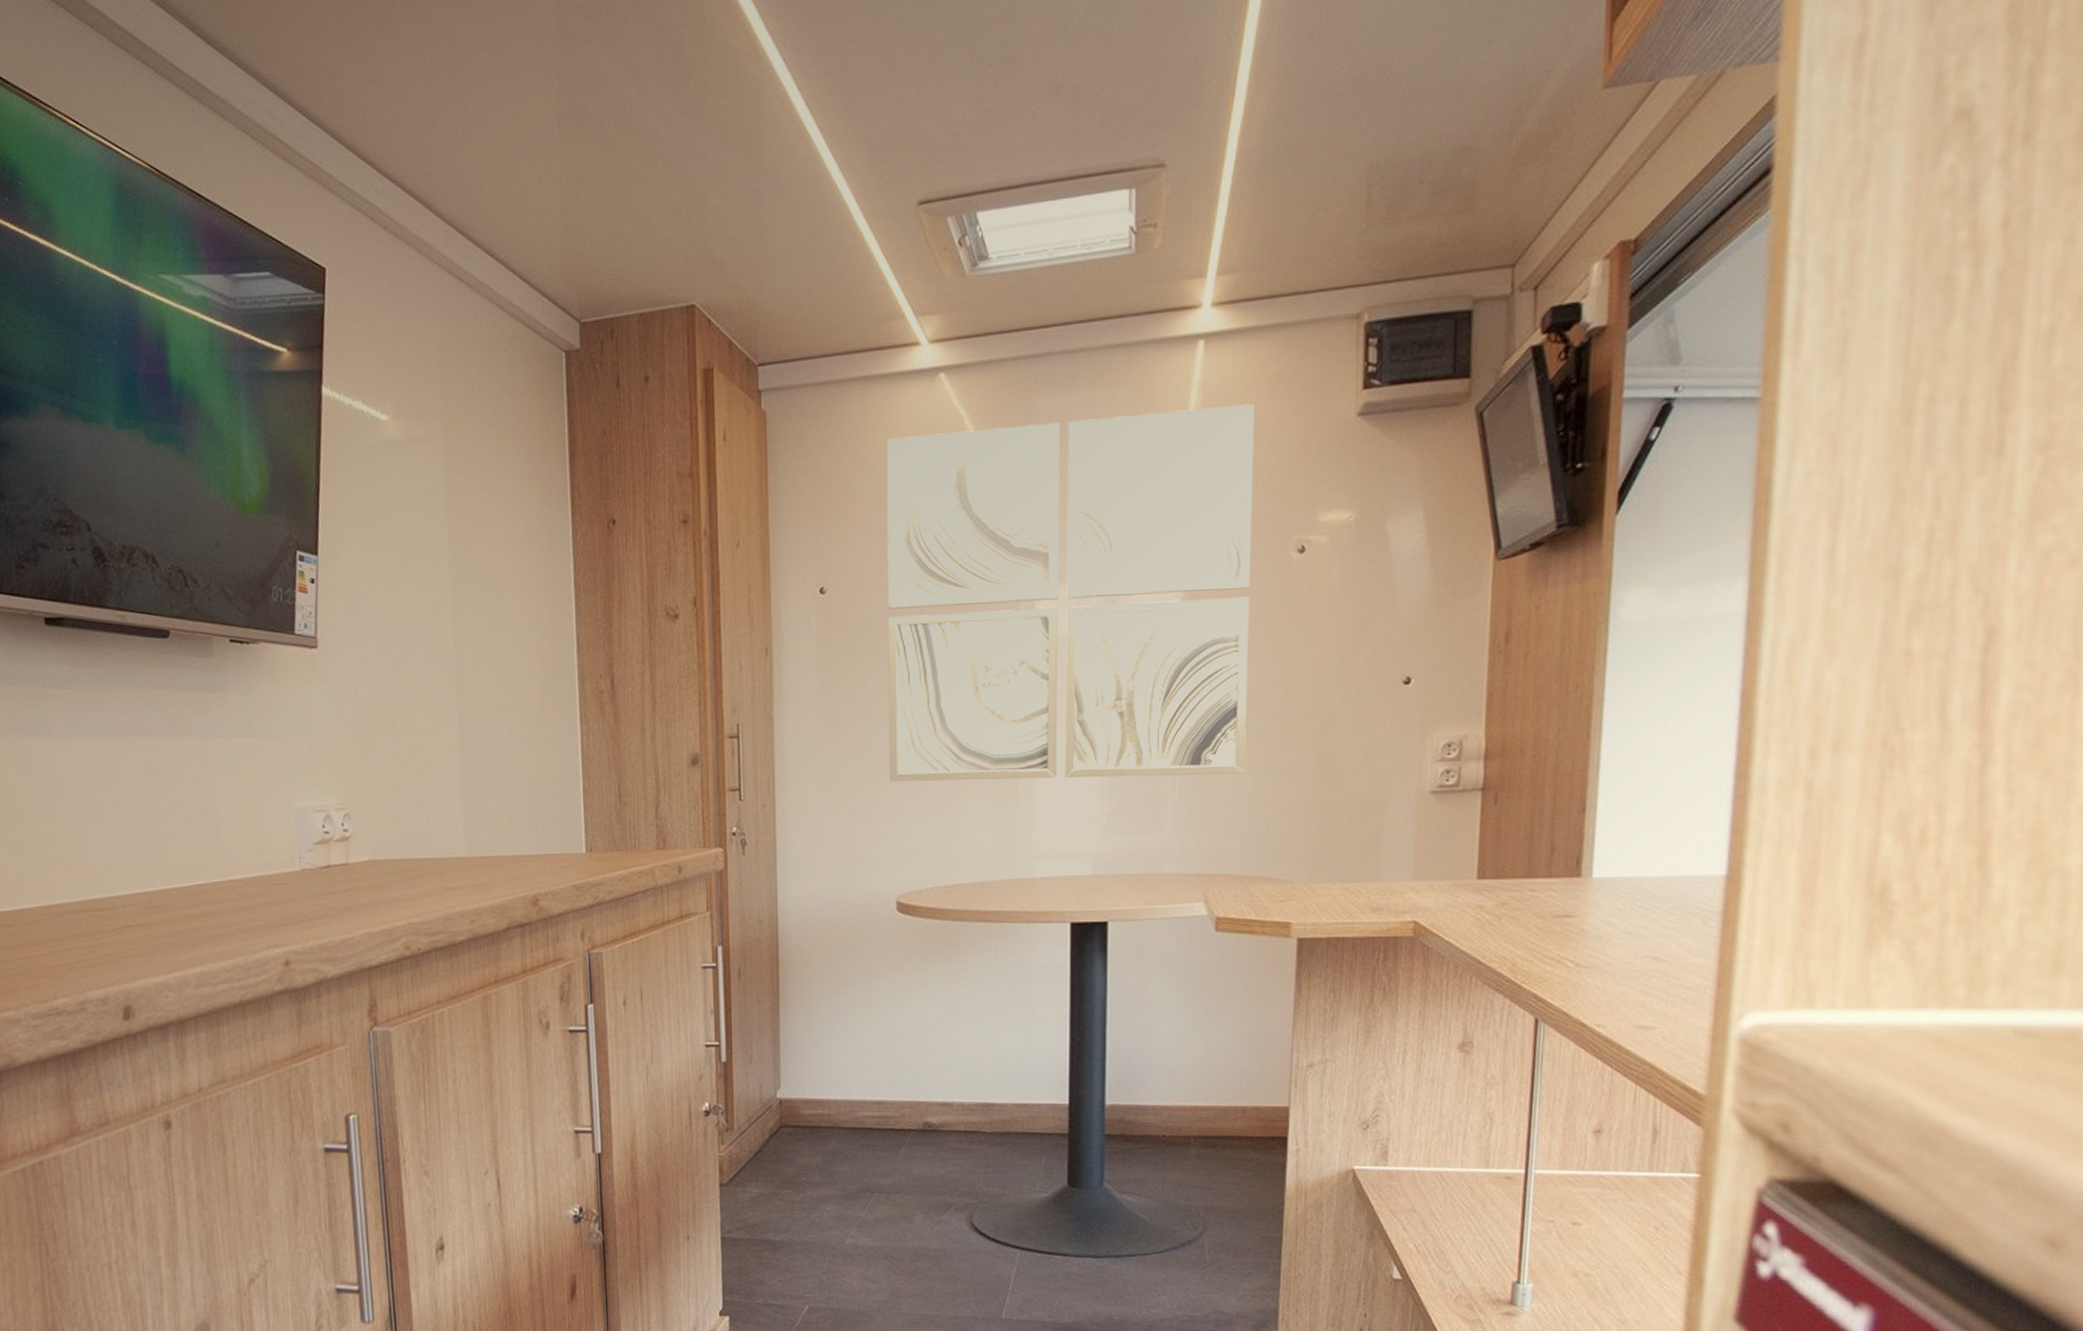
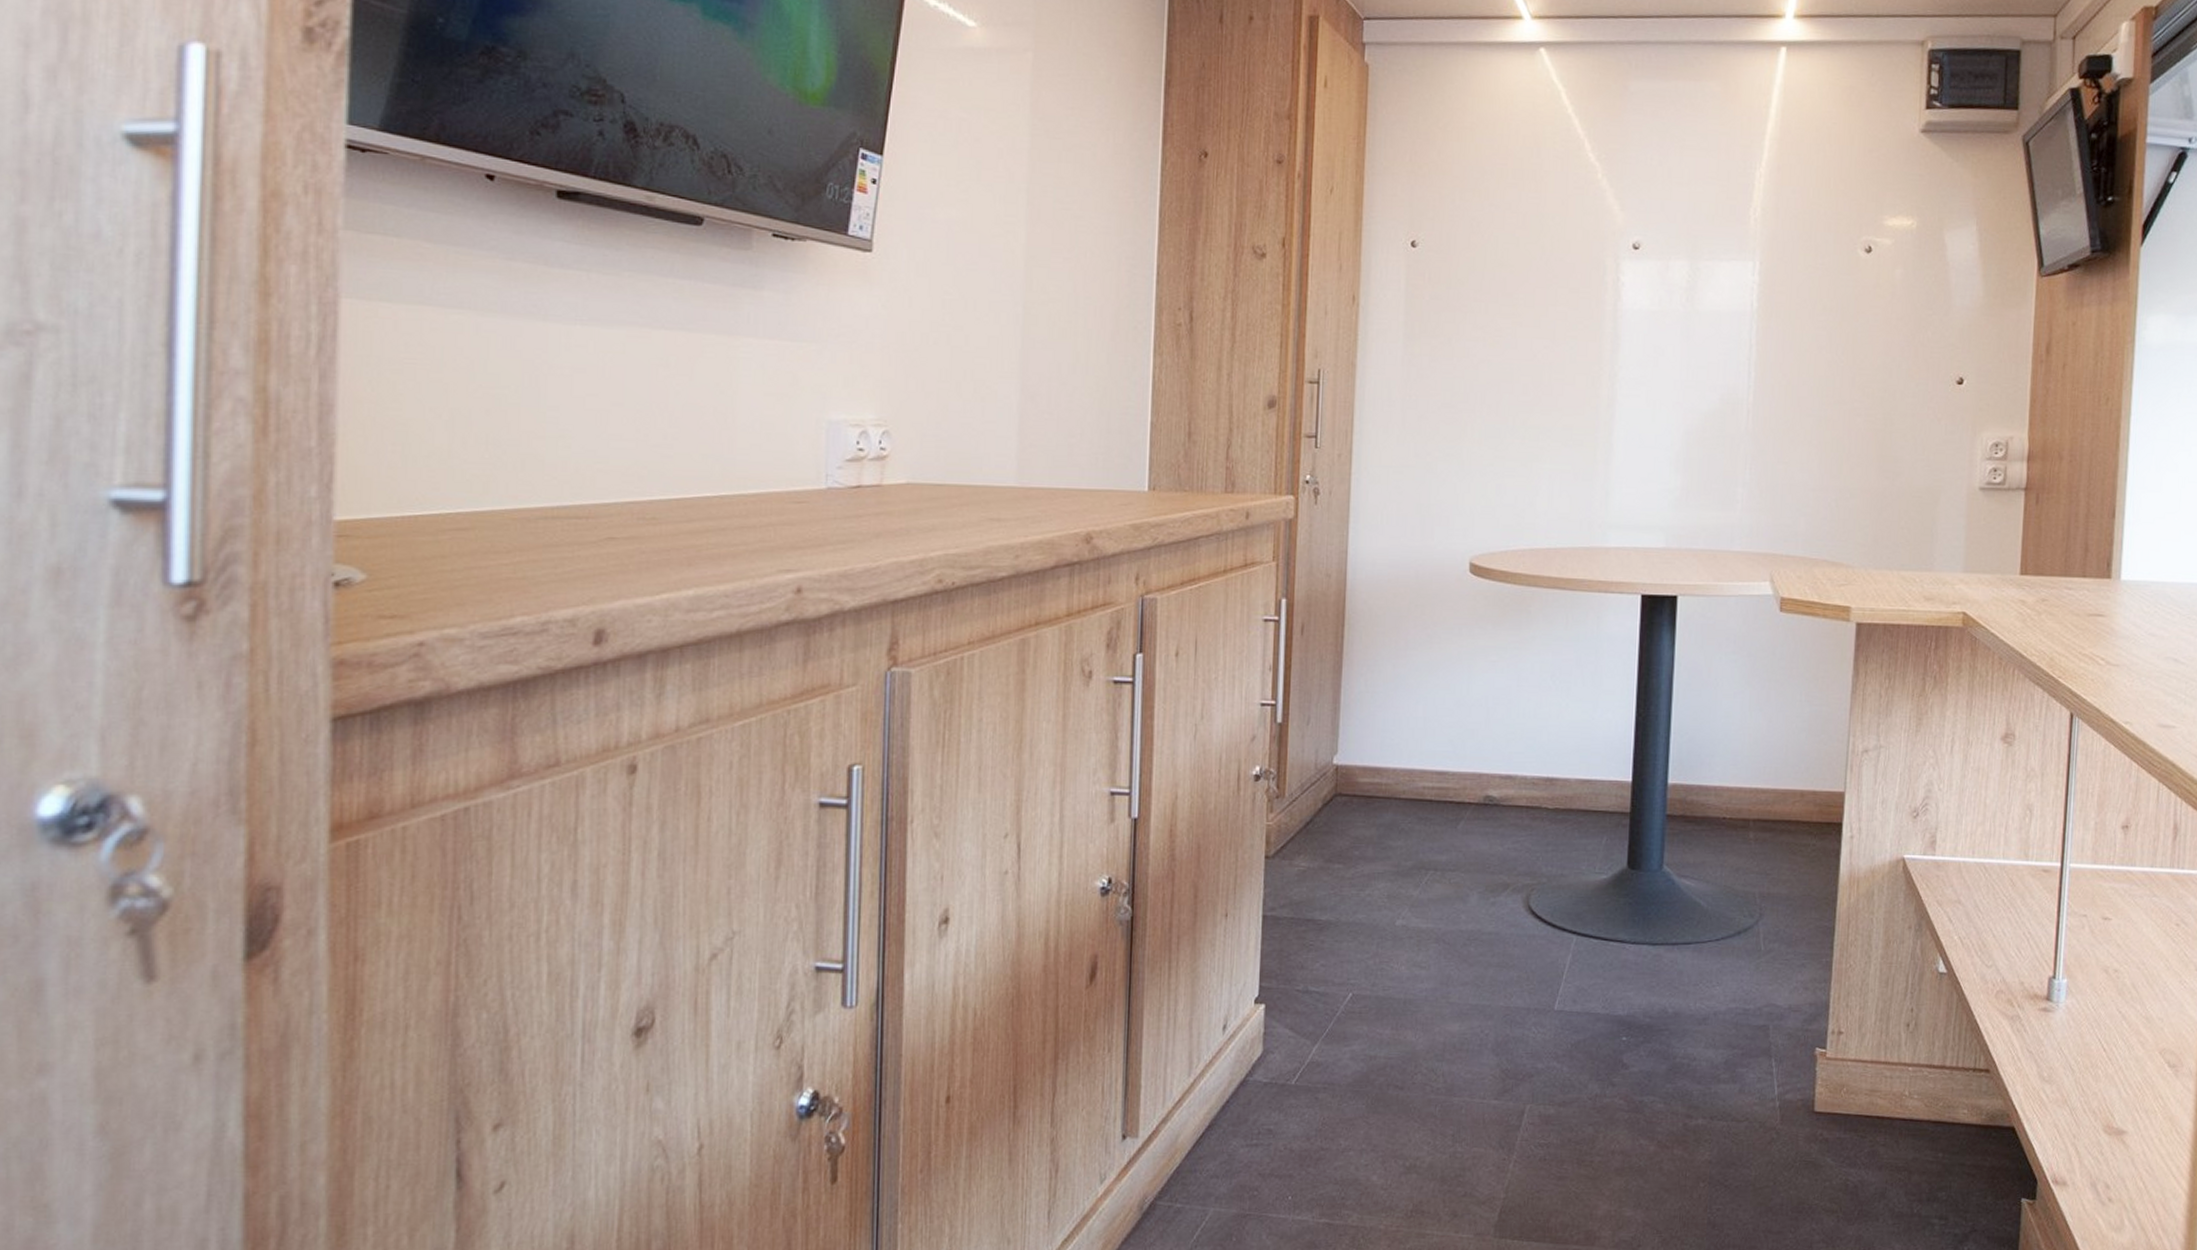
wall art: present [886,404,1255,782] -> none [1470,103,1830,459]

